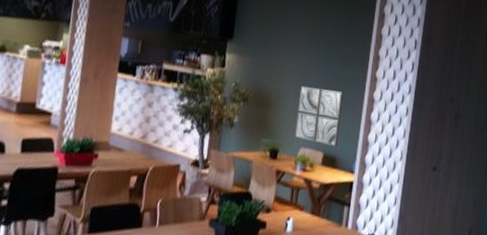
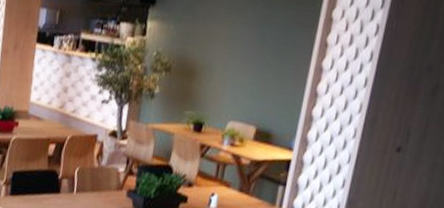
wall art: present [295,85,344,147] -> none [223,53,284,121]

